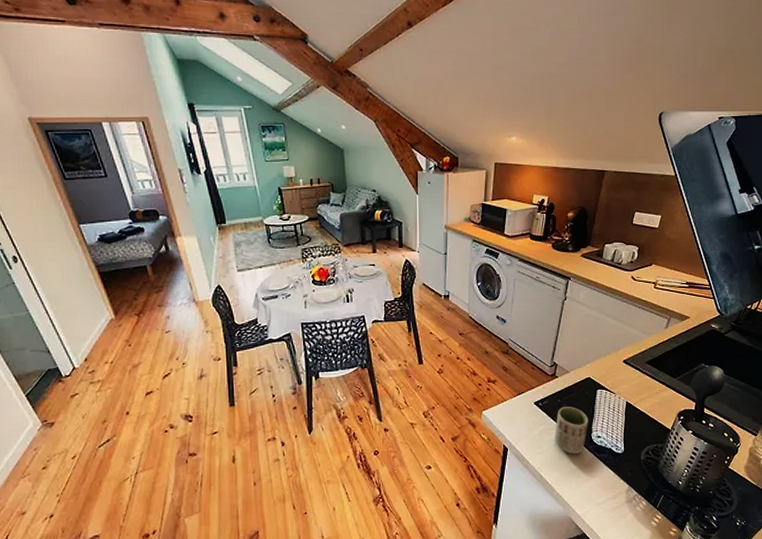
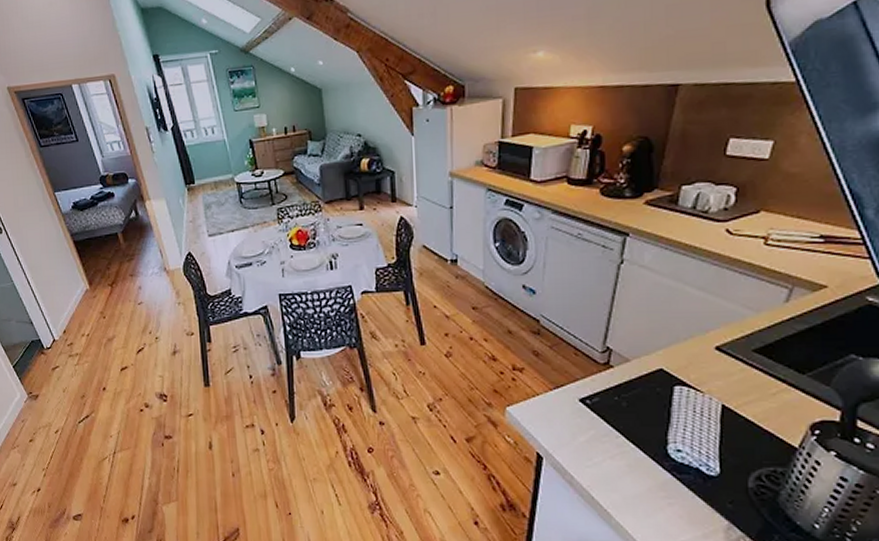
cup: present [555,407,588,454] -> none [611,407,662,472]

